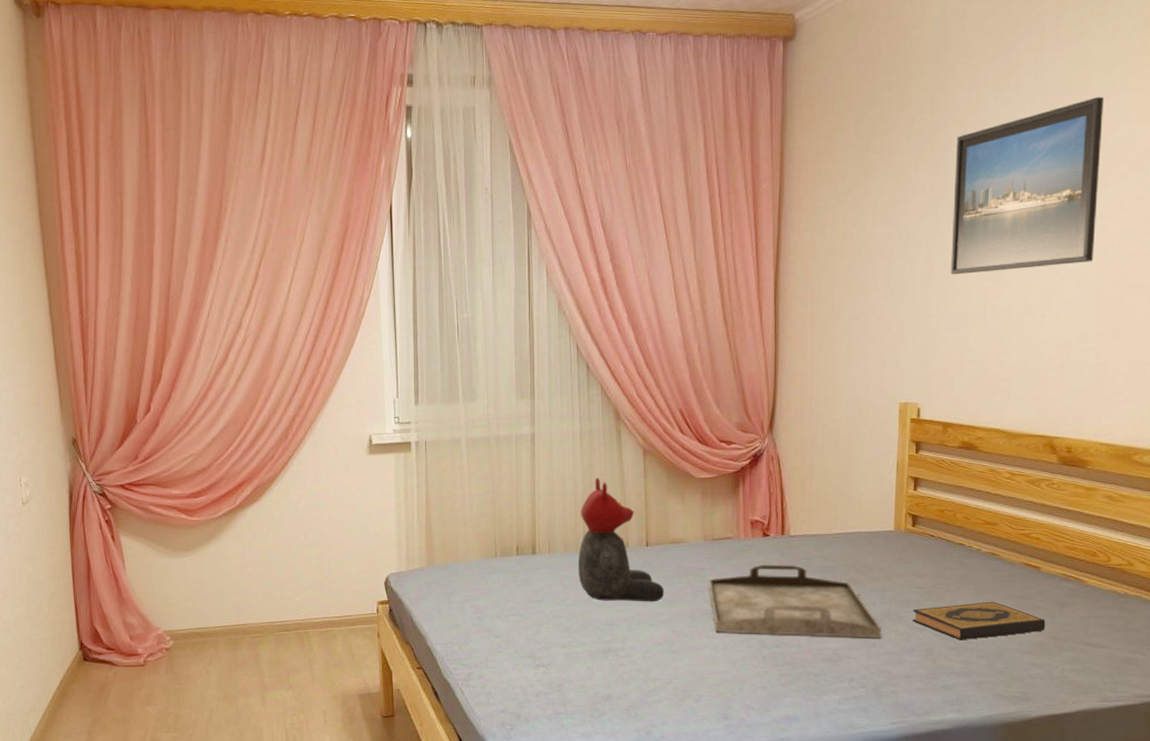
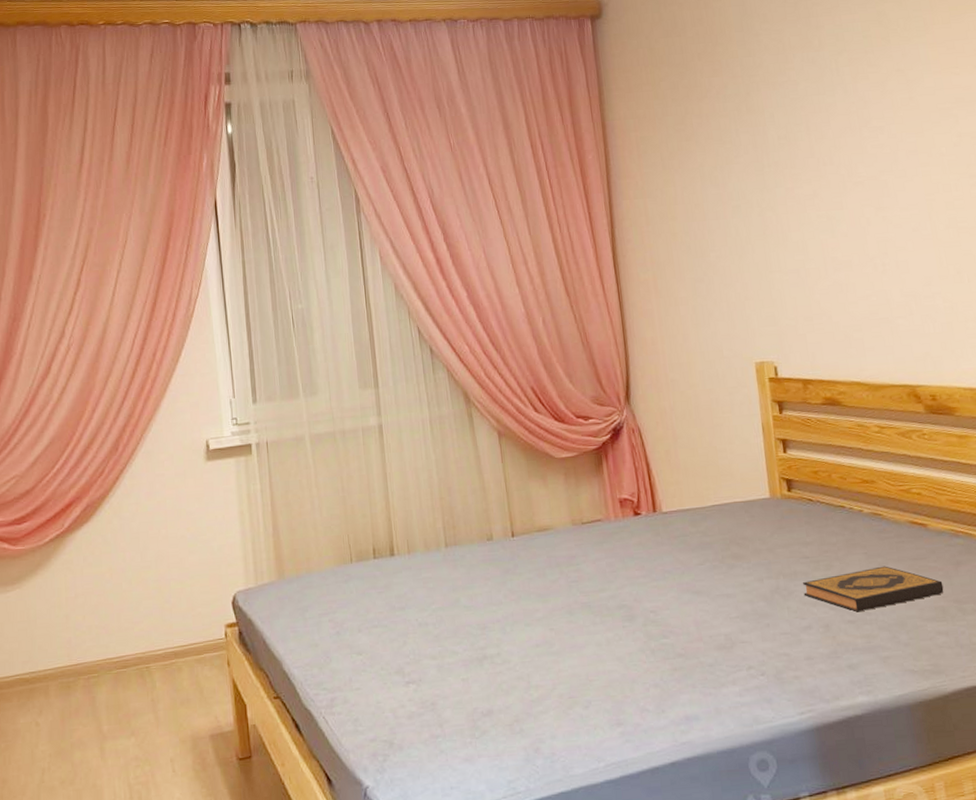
teddy bear: present [577,477,665,602] -> none [438,466,538,602]
serving tray: present [708,564,882,639] -> none [582,543,774,627]
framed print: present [951,96,1105,275] -> none [771,52,923,231]

